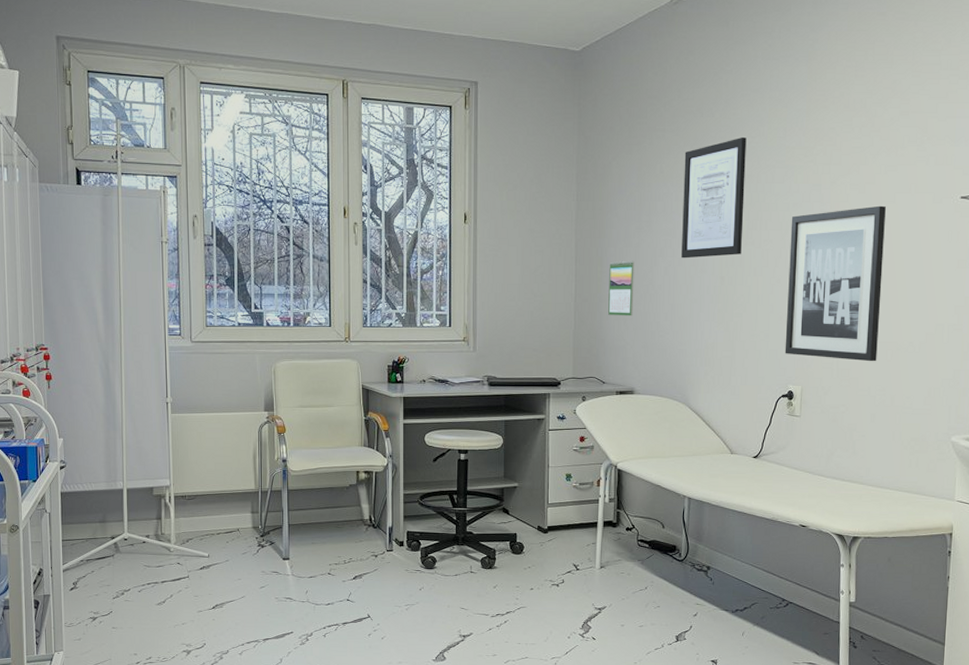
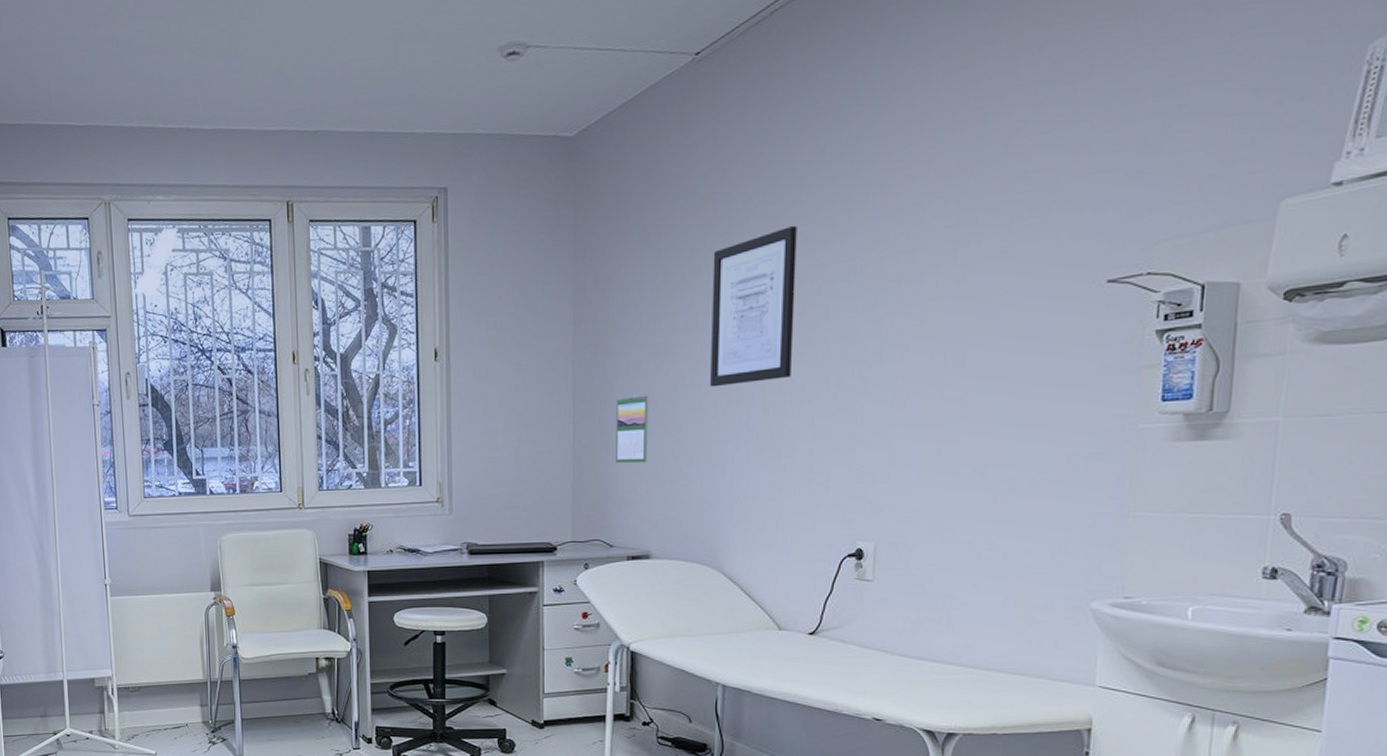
wall art: present [784,205,886,362] -> none [851,300,995,508]

